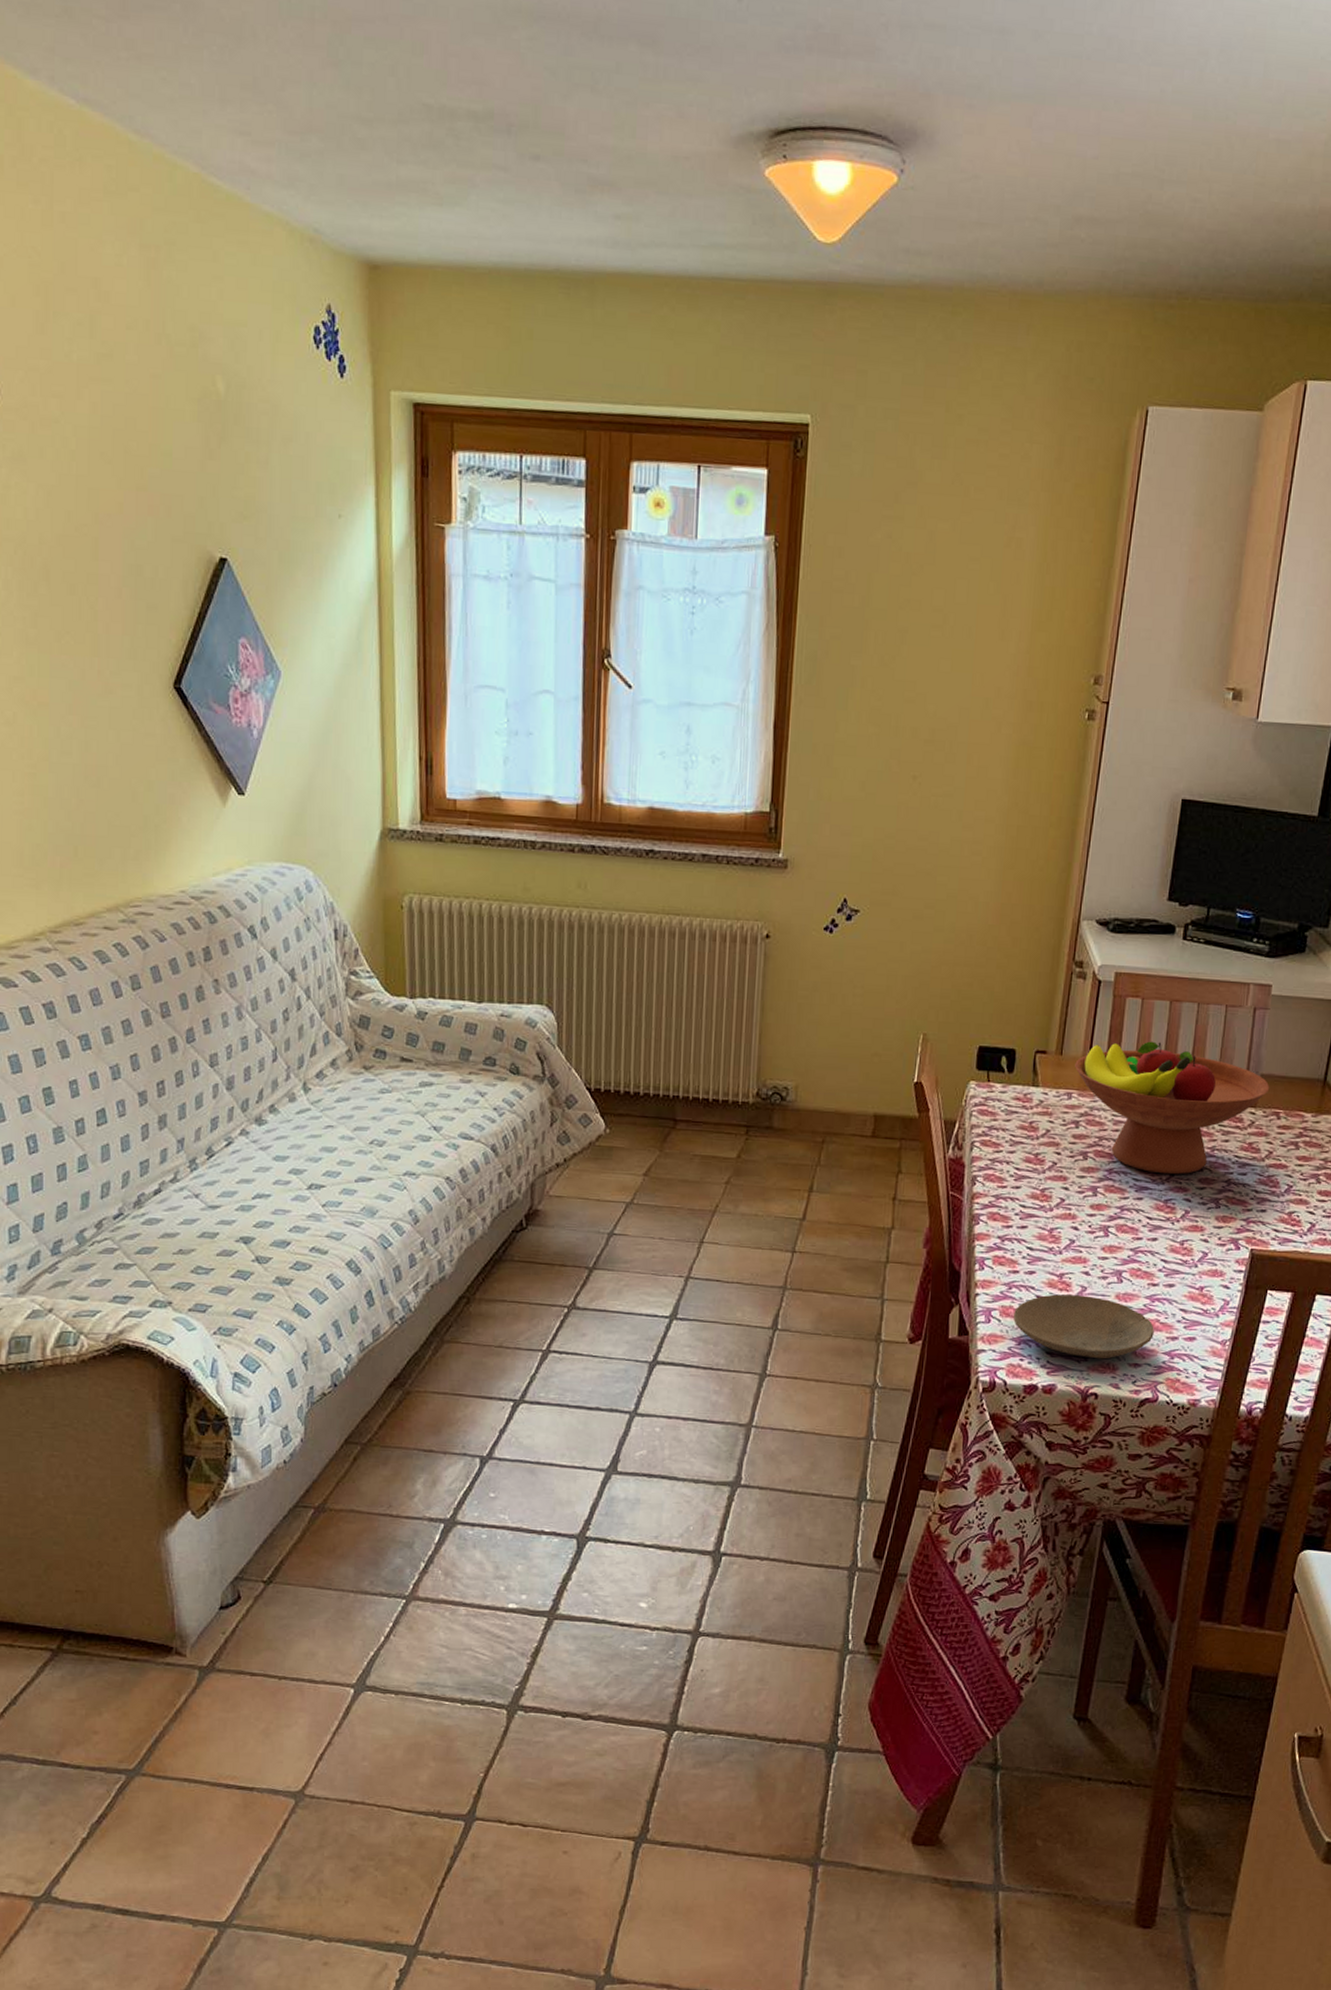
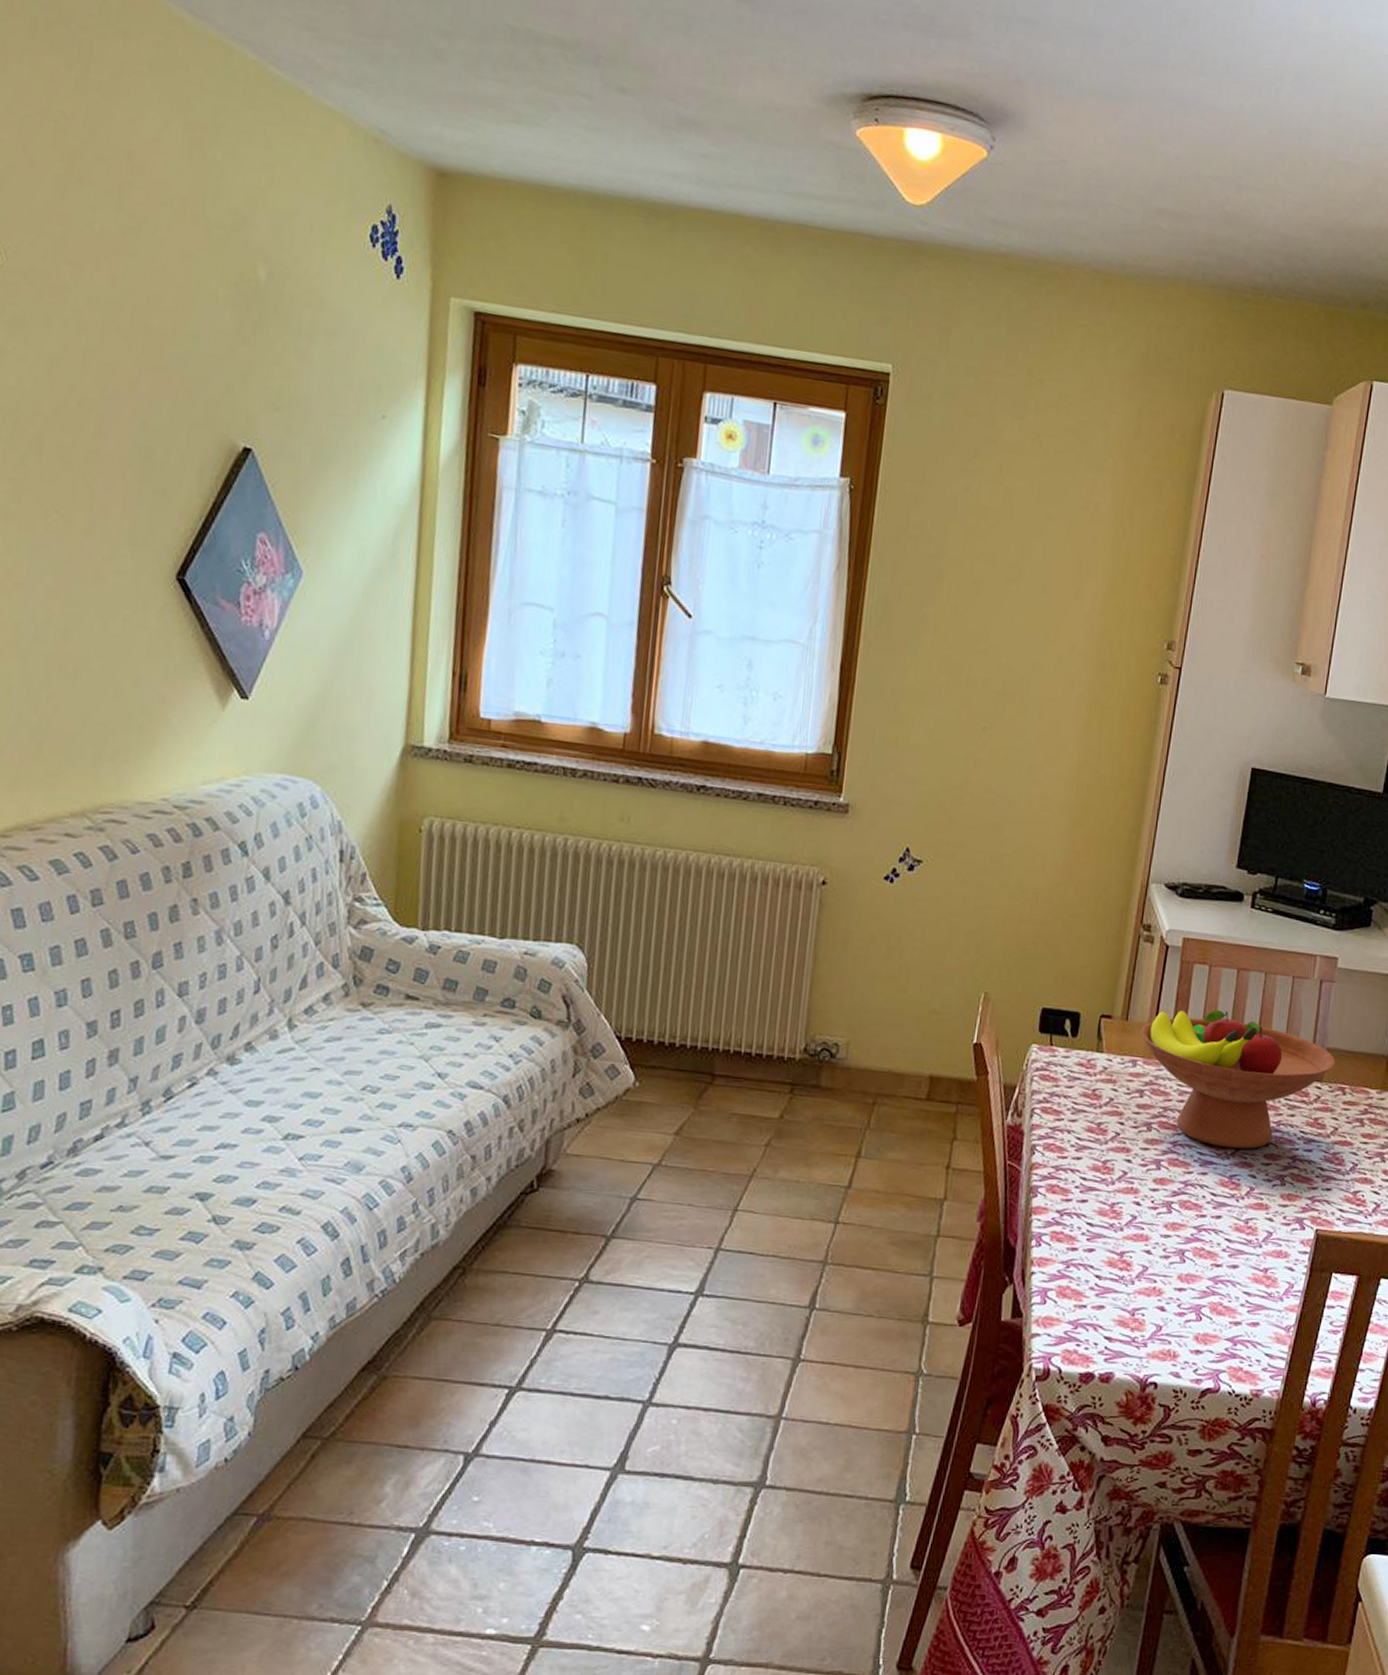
plate: present [1013,1294,1154,1359] -> none [1071,1274,1217,1345]

